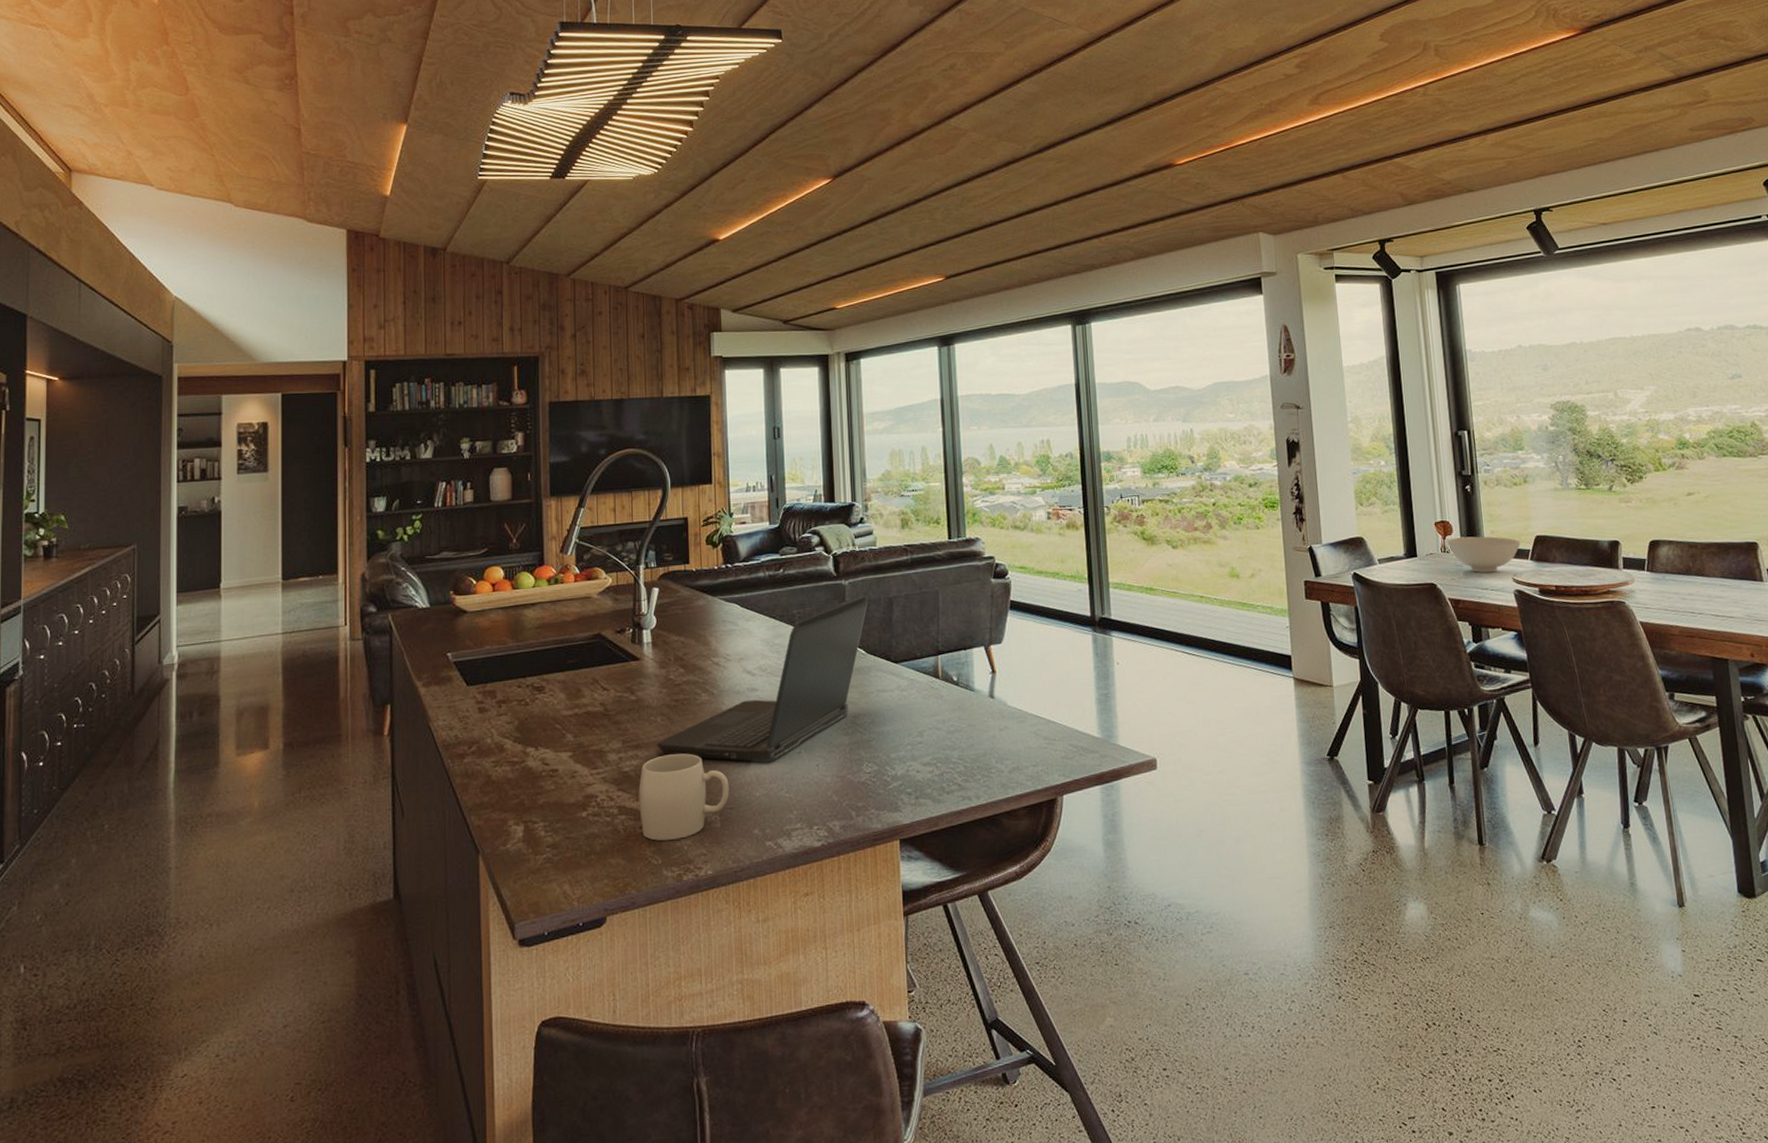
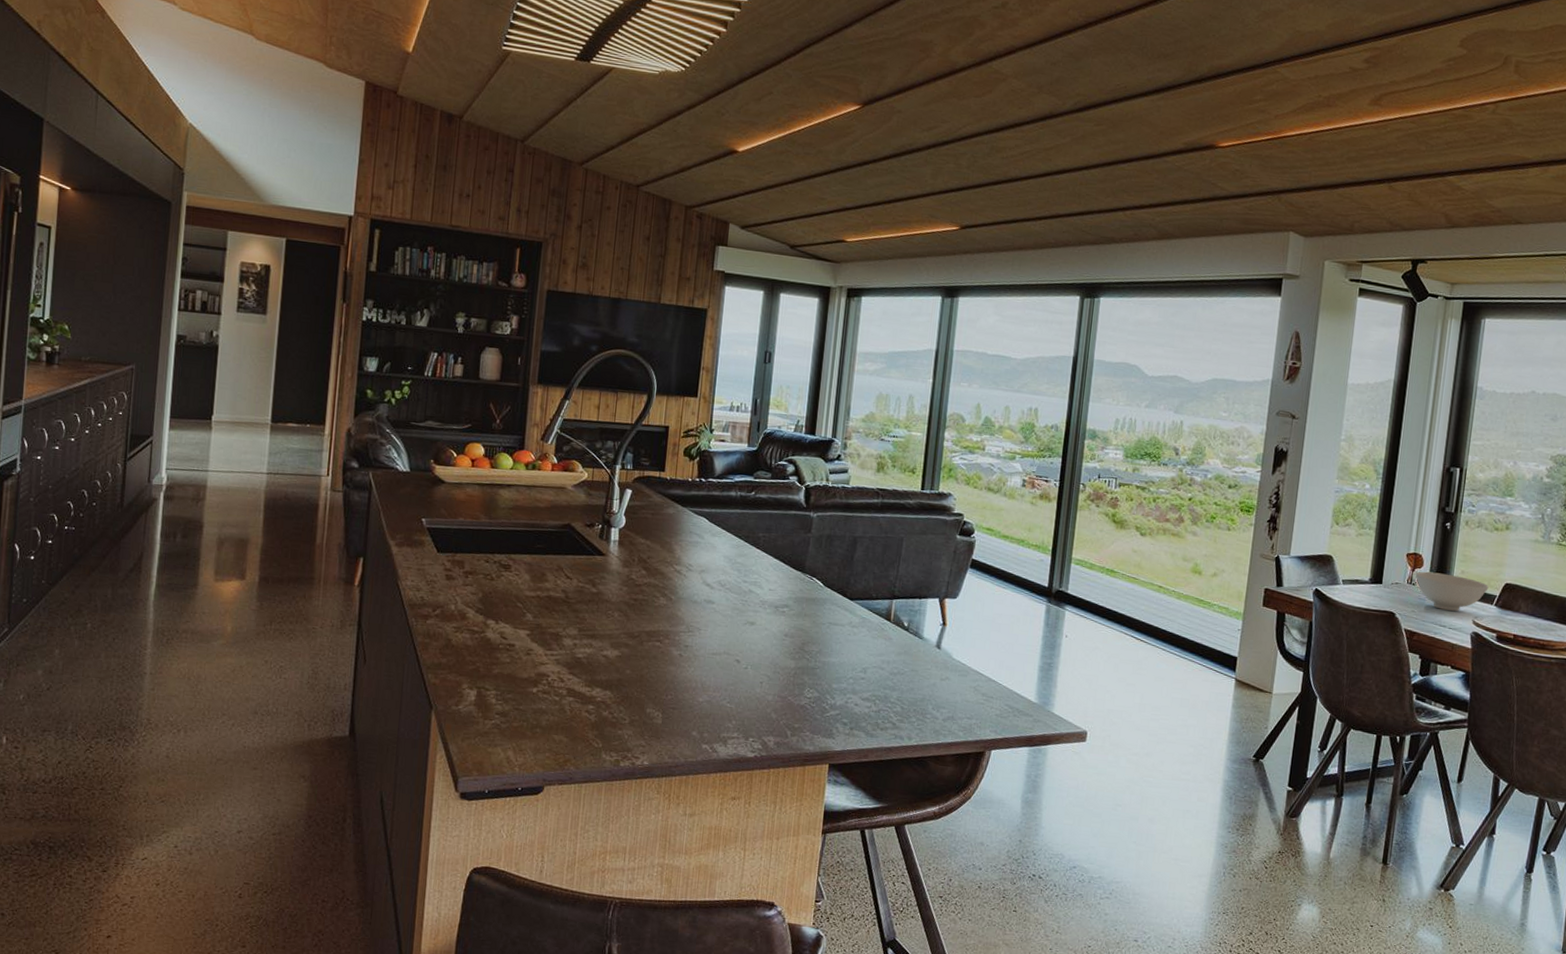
mug: present [638,753,729,842] -> none [587,648,675,729]
laptop computer: present [657,595,868,763] -> none [611,530,834,673]

